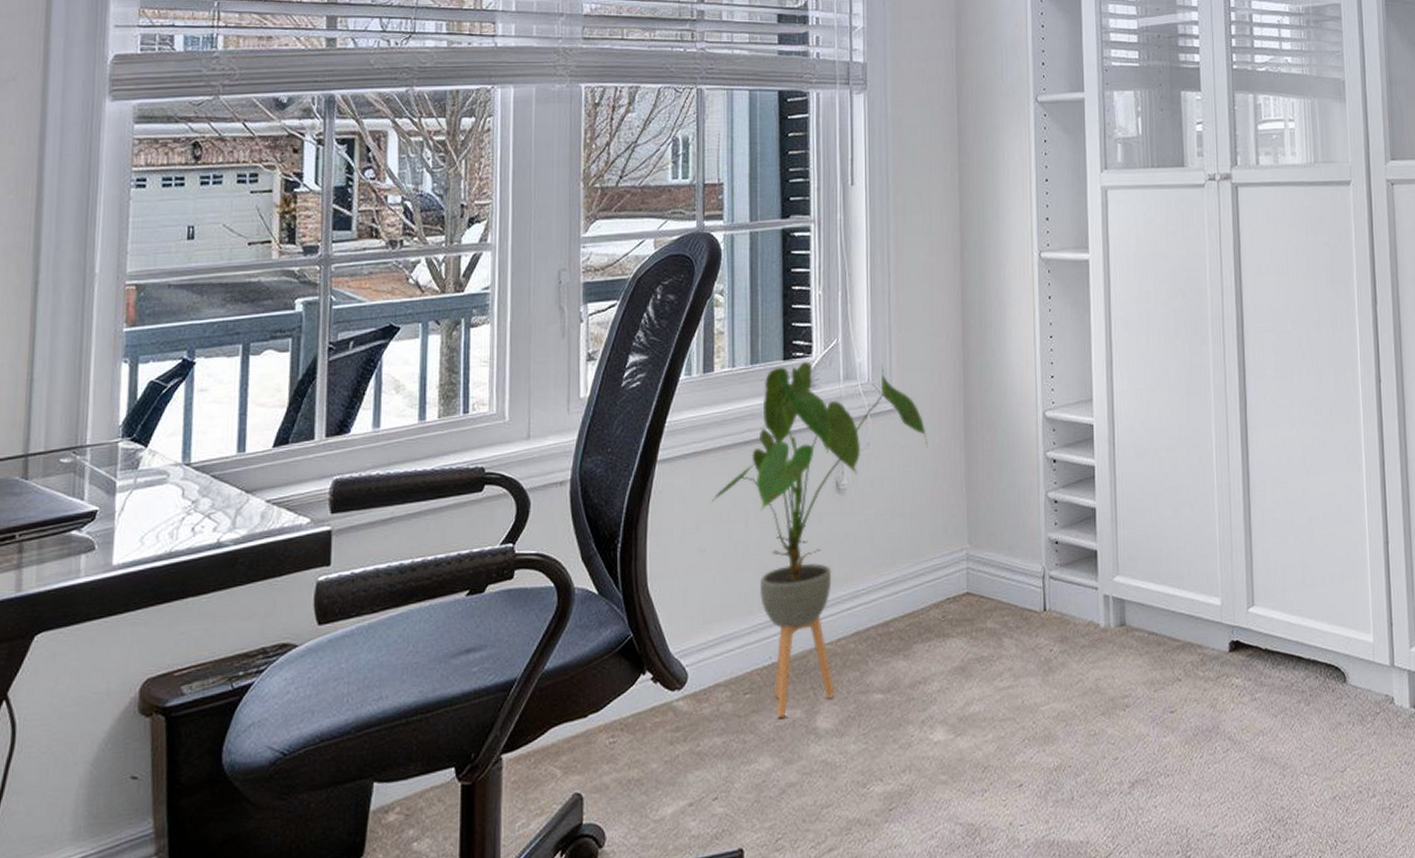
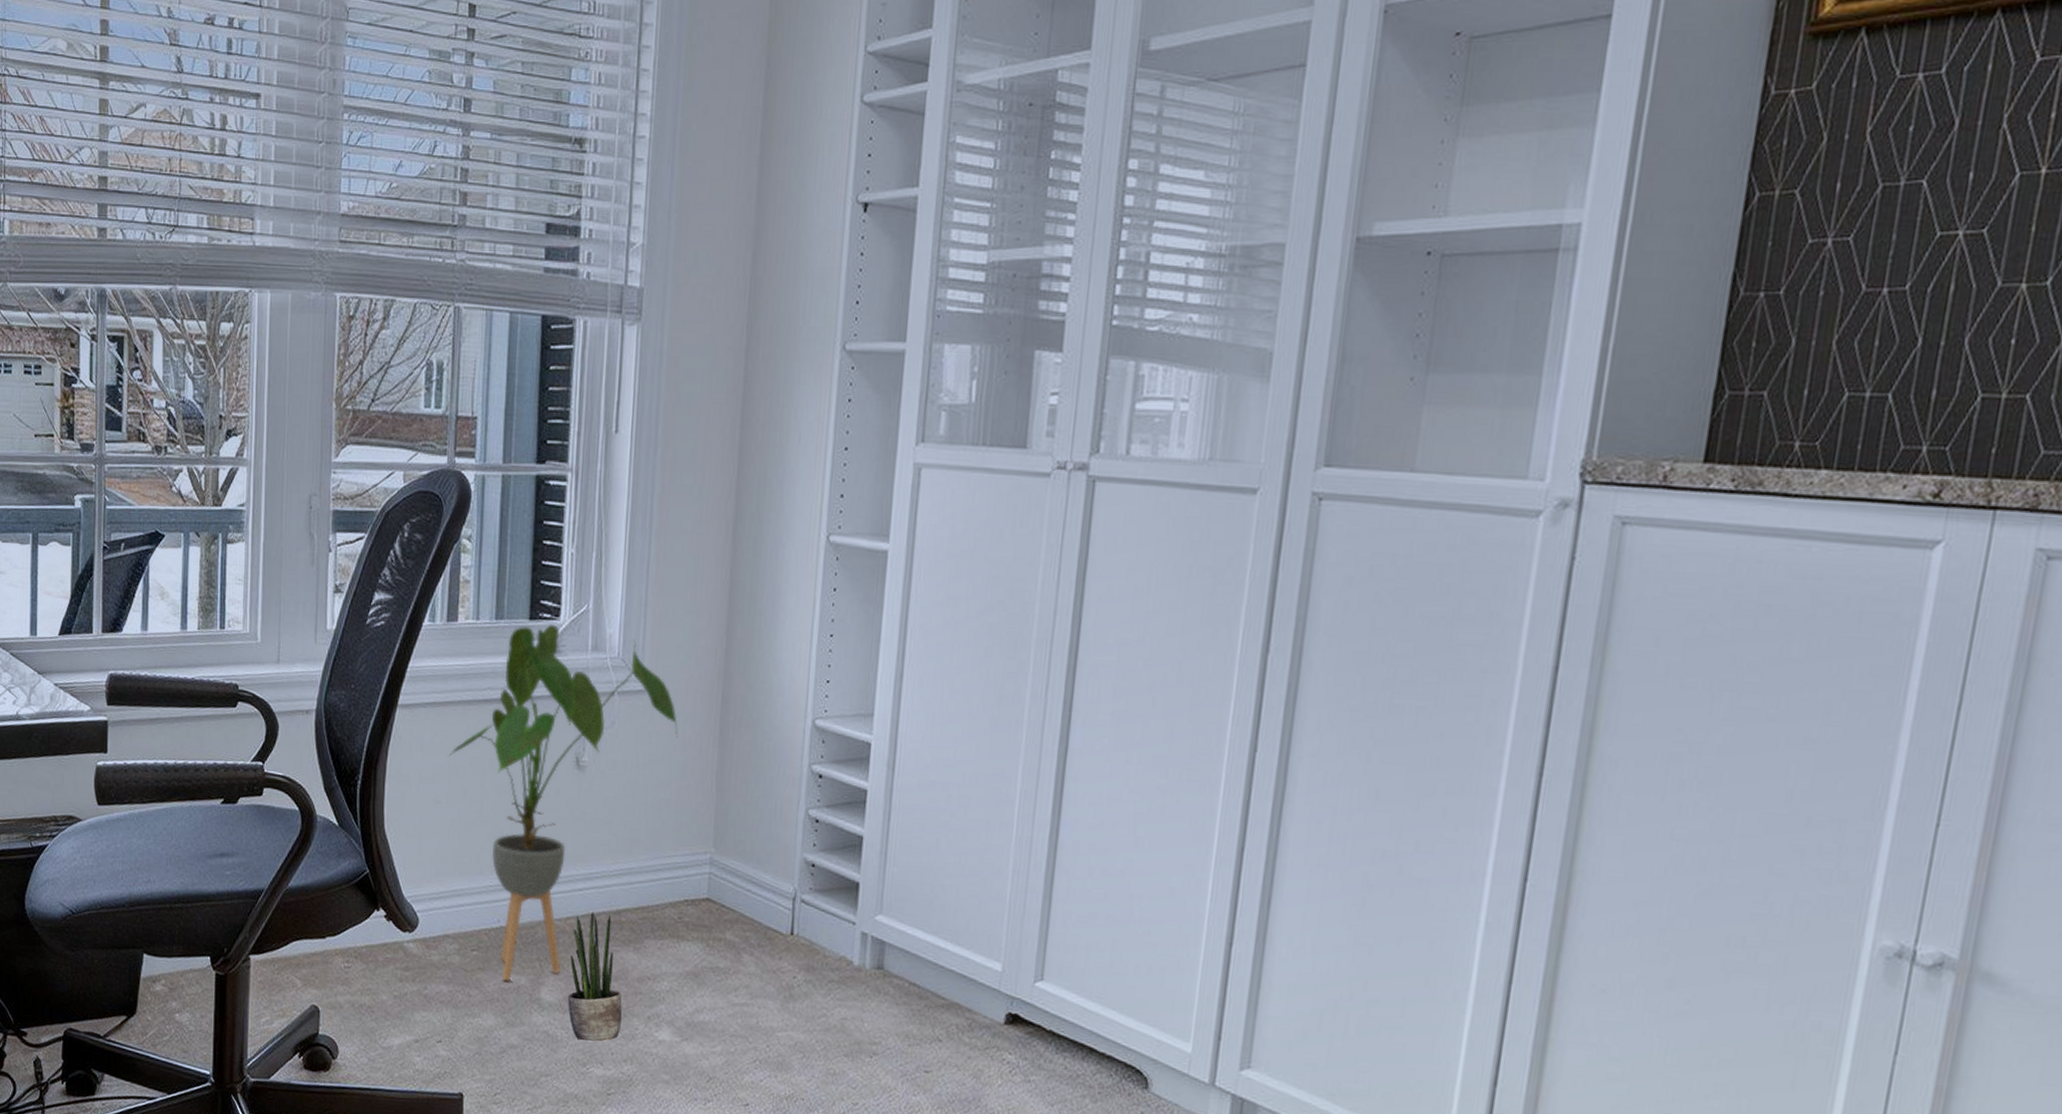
potted plant: none [844,628,897,761] -> present [568,911,622,1042]

